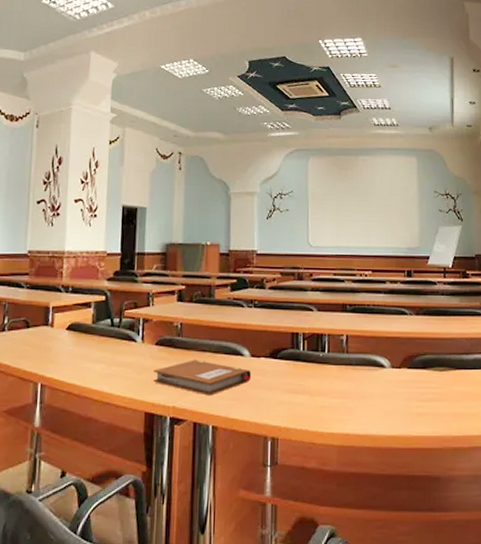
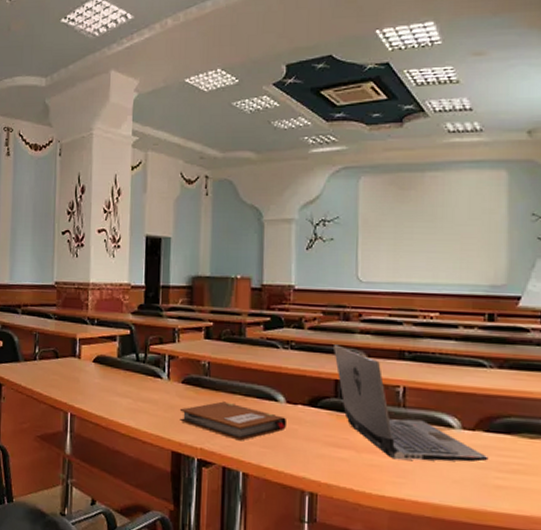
laptop computer: none [290,302,411,400] -> present [334,345,489,462]

